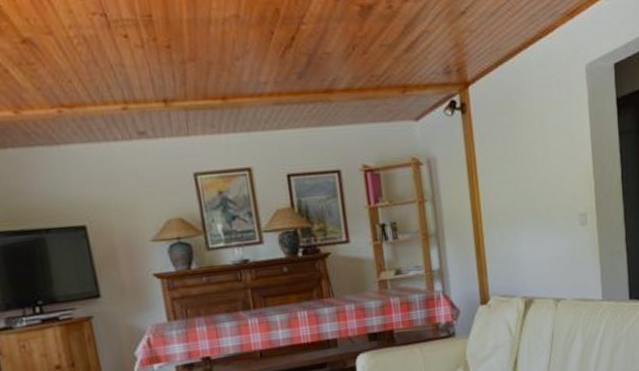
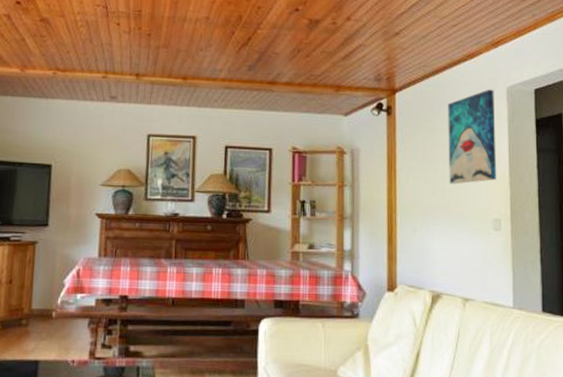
wall art: none [525,69,581,183] -> present [448,89,497,184]

